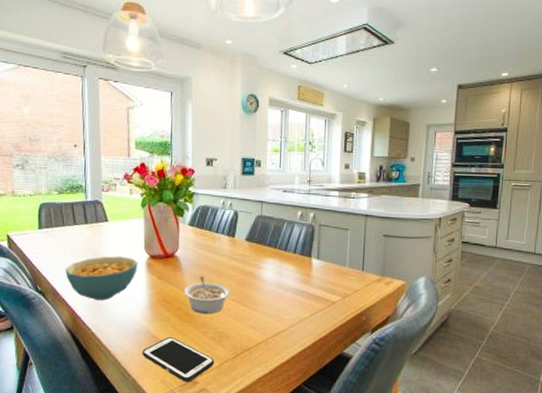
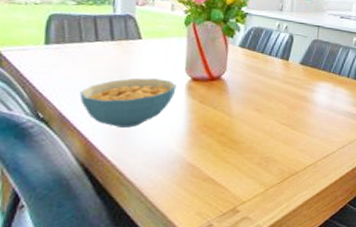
cell phone: present [142,336,215,382] -> none [175,164,259,212]
legume: present [183,275,230,315] -> none [228,99,281,140]

